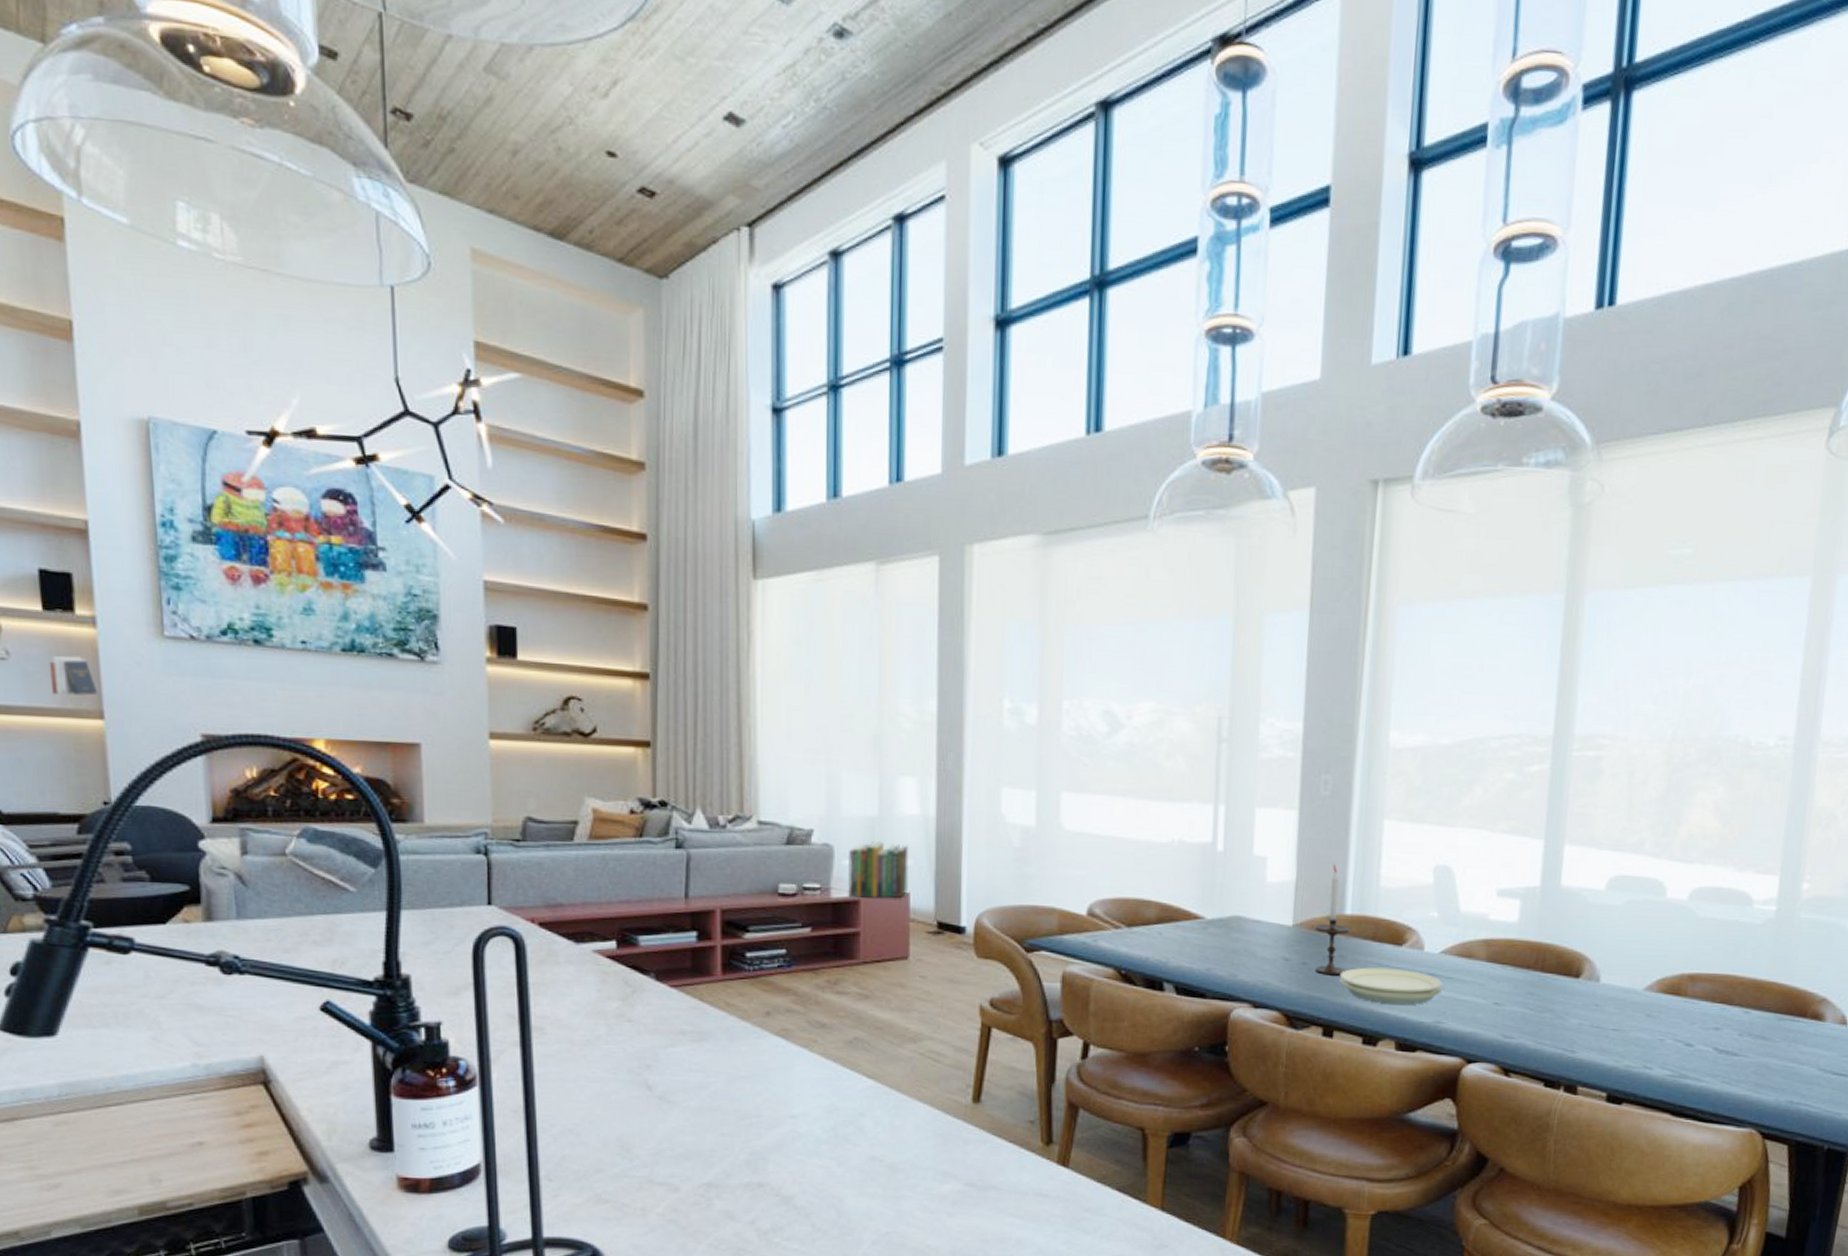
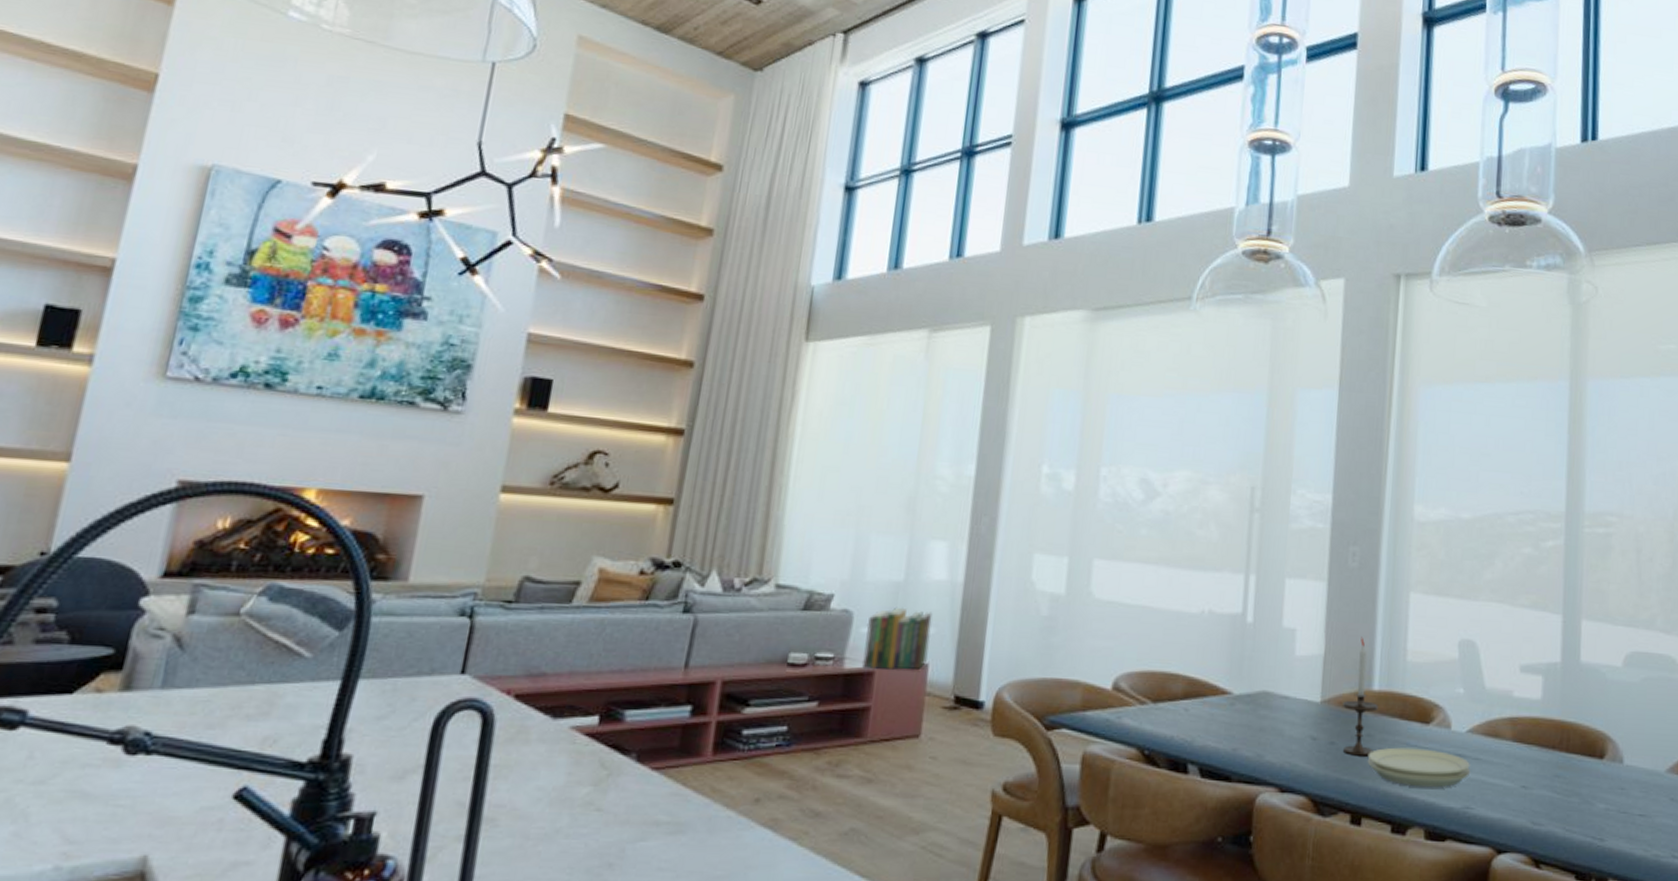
books: present [48,655,98,696] -> none [19,393,73,436]

